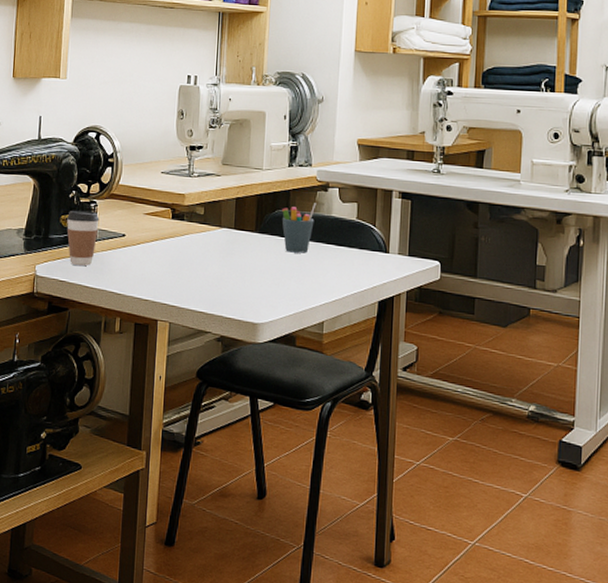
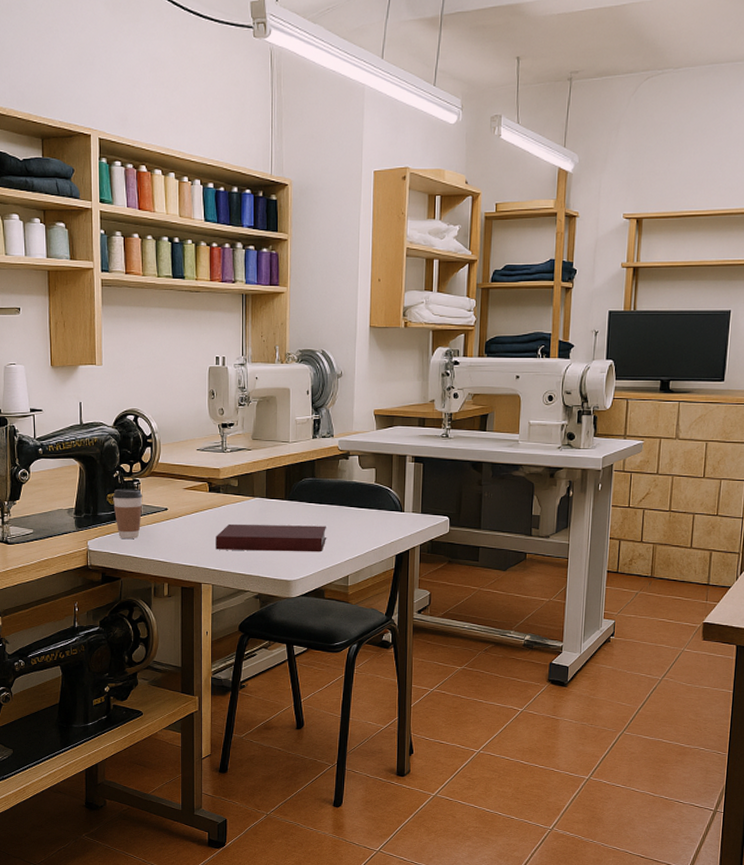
notebook: none [175,255,300,293] -> present [216,523,326,552]
pen holder: present [281,203,317,254] -> none [308,470,339,516]

